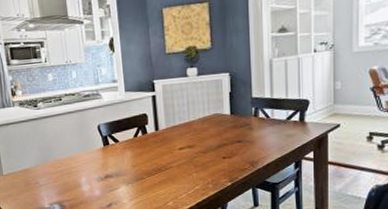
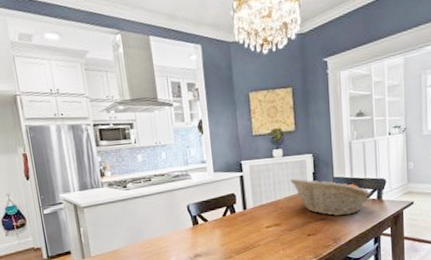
fruit basket: none [205,98,293,139] -> present [290,178,371,216]

